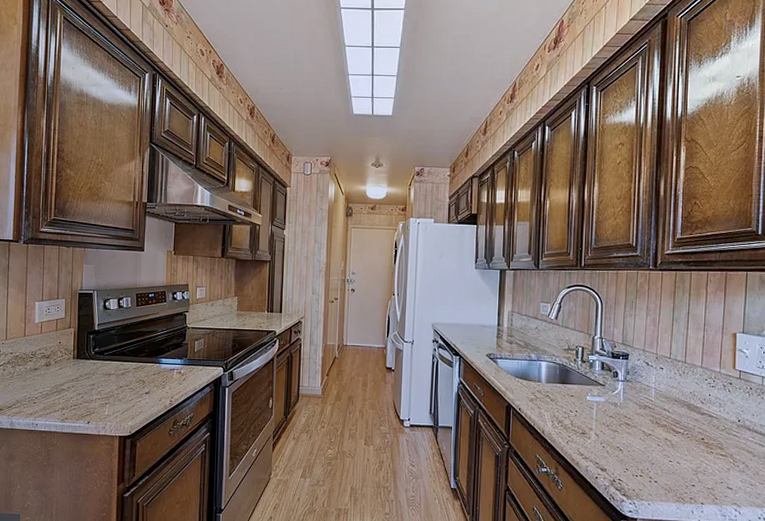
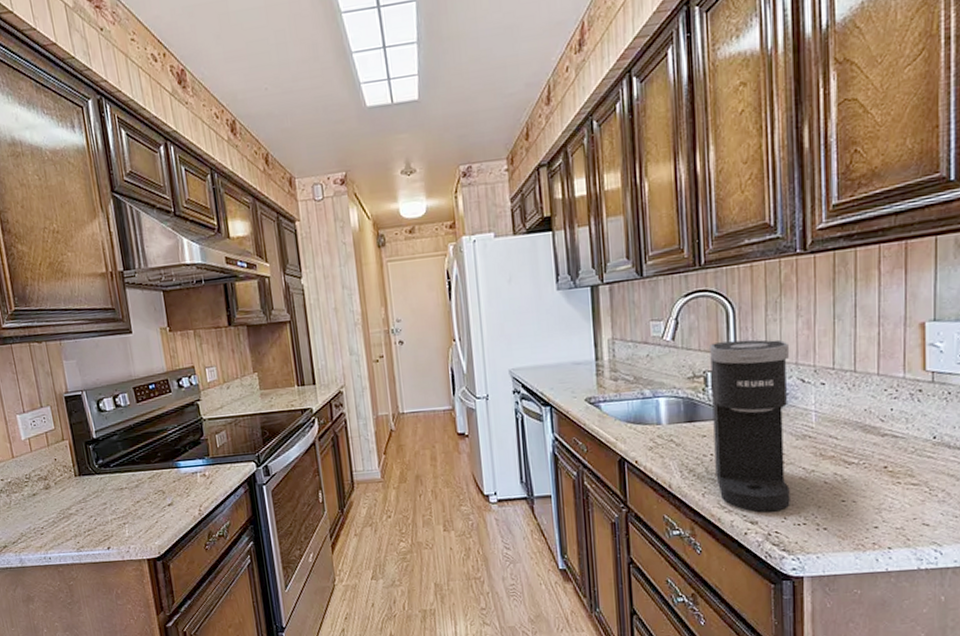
coffee maker: none [578,326,639,463] -> present [710,339,790,512]

